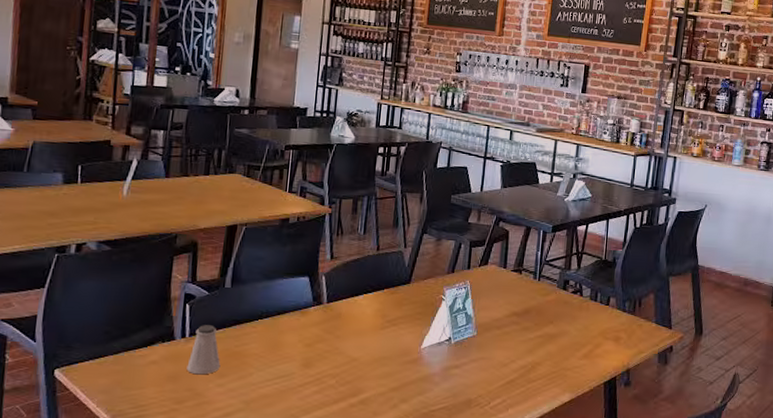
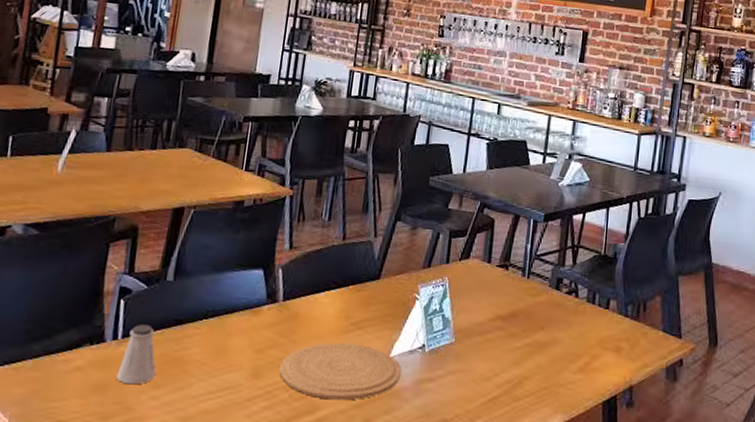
plate: none [326,337,432,385] -> present [279,343,402,401]

